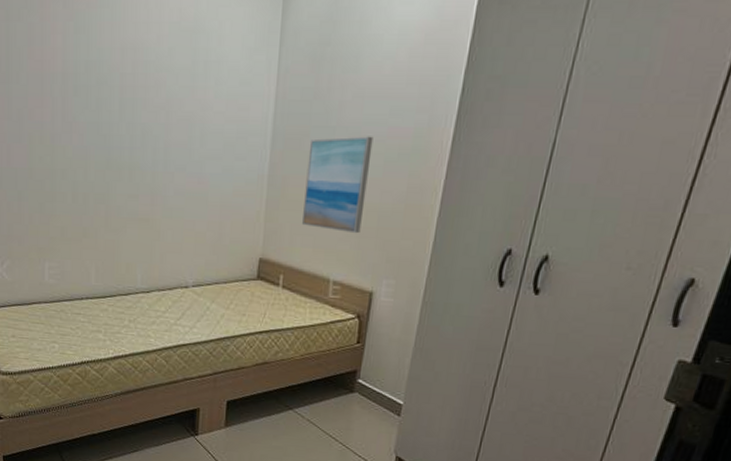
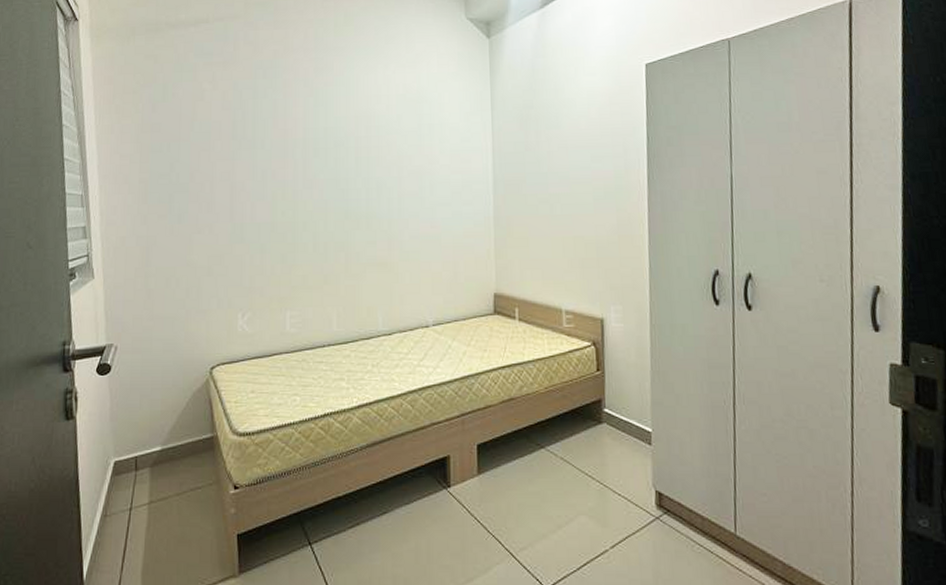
wall art: present [301,136,374,234] -> none [527,179,583,265]

